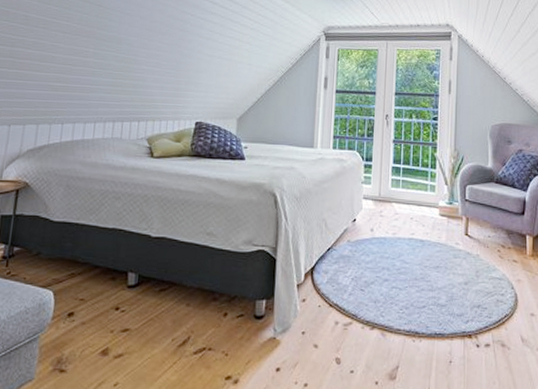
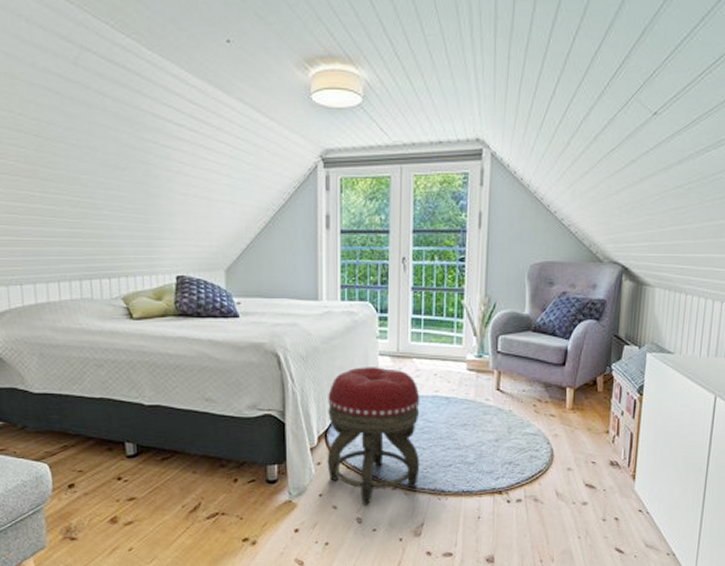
footstool: none [311,209,398,345] -> present [327,367,420,505]

